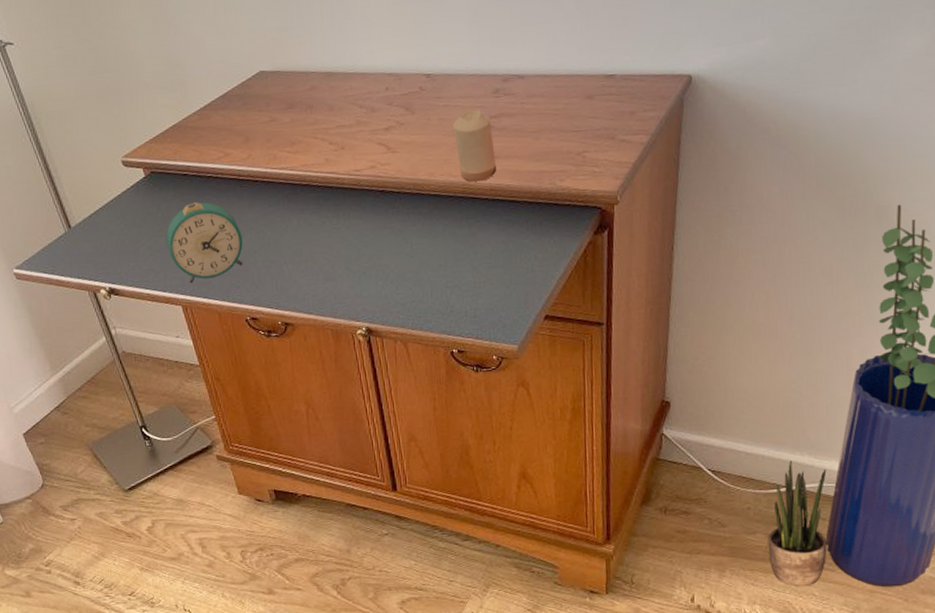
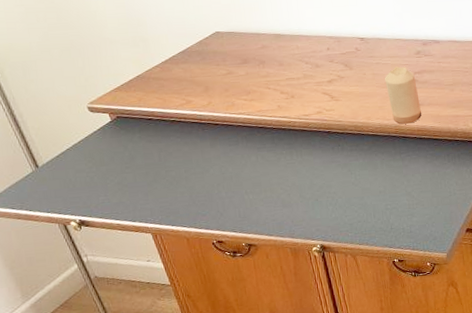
alarm clock: present [165,202,243,284] -> none [133,142,208,214]

